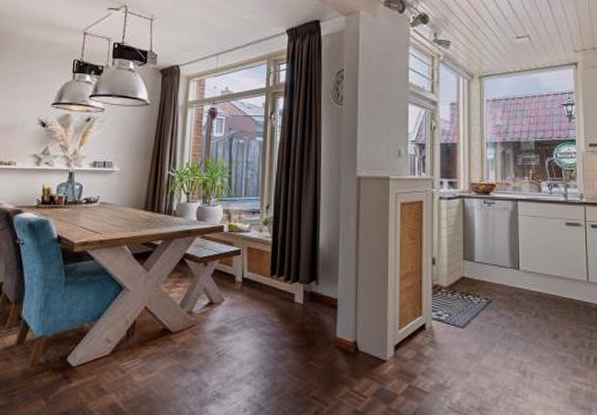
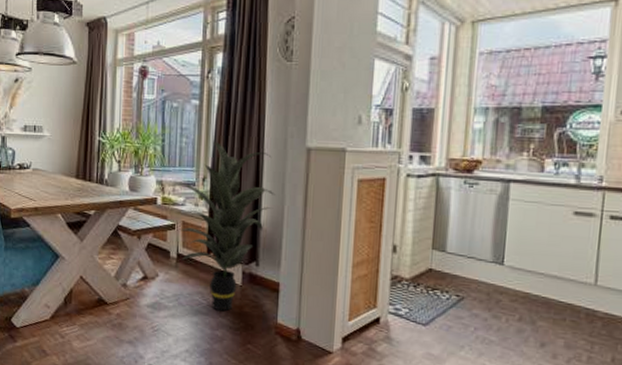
indoor plant: none [236,173,332,331] -> present [170,141,276,312]

